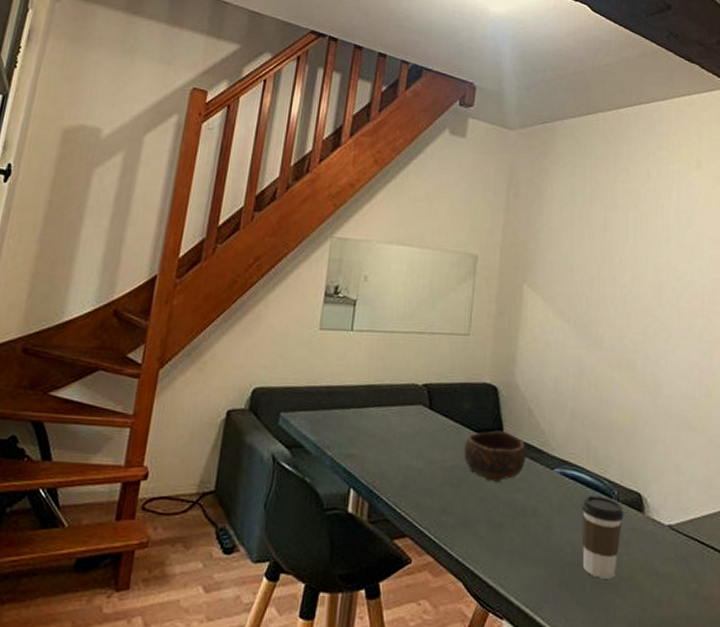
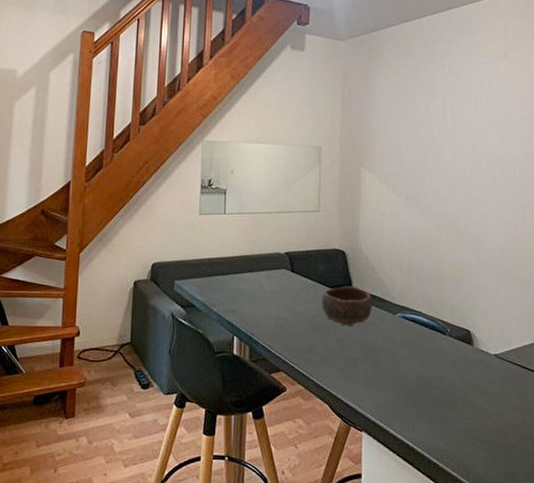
coffee cup: present [581,495,624,579] -> none [421,333,457,398]

